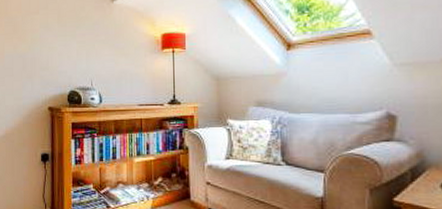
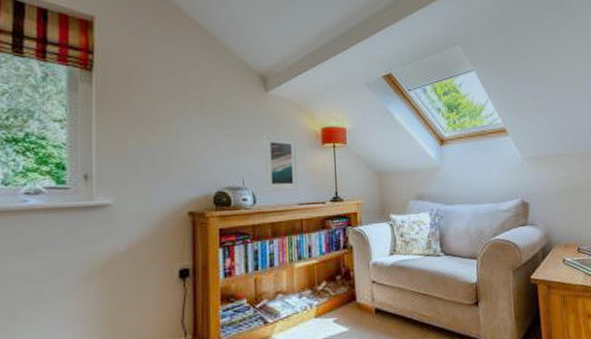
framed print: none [108,40,140,92] -> present [262,134,300,192]

